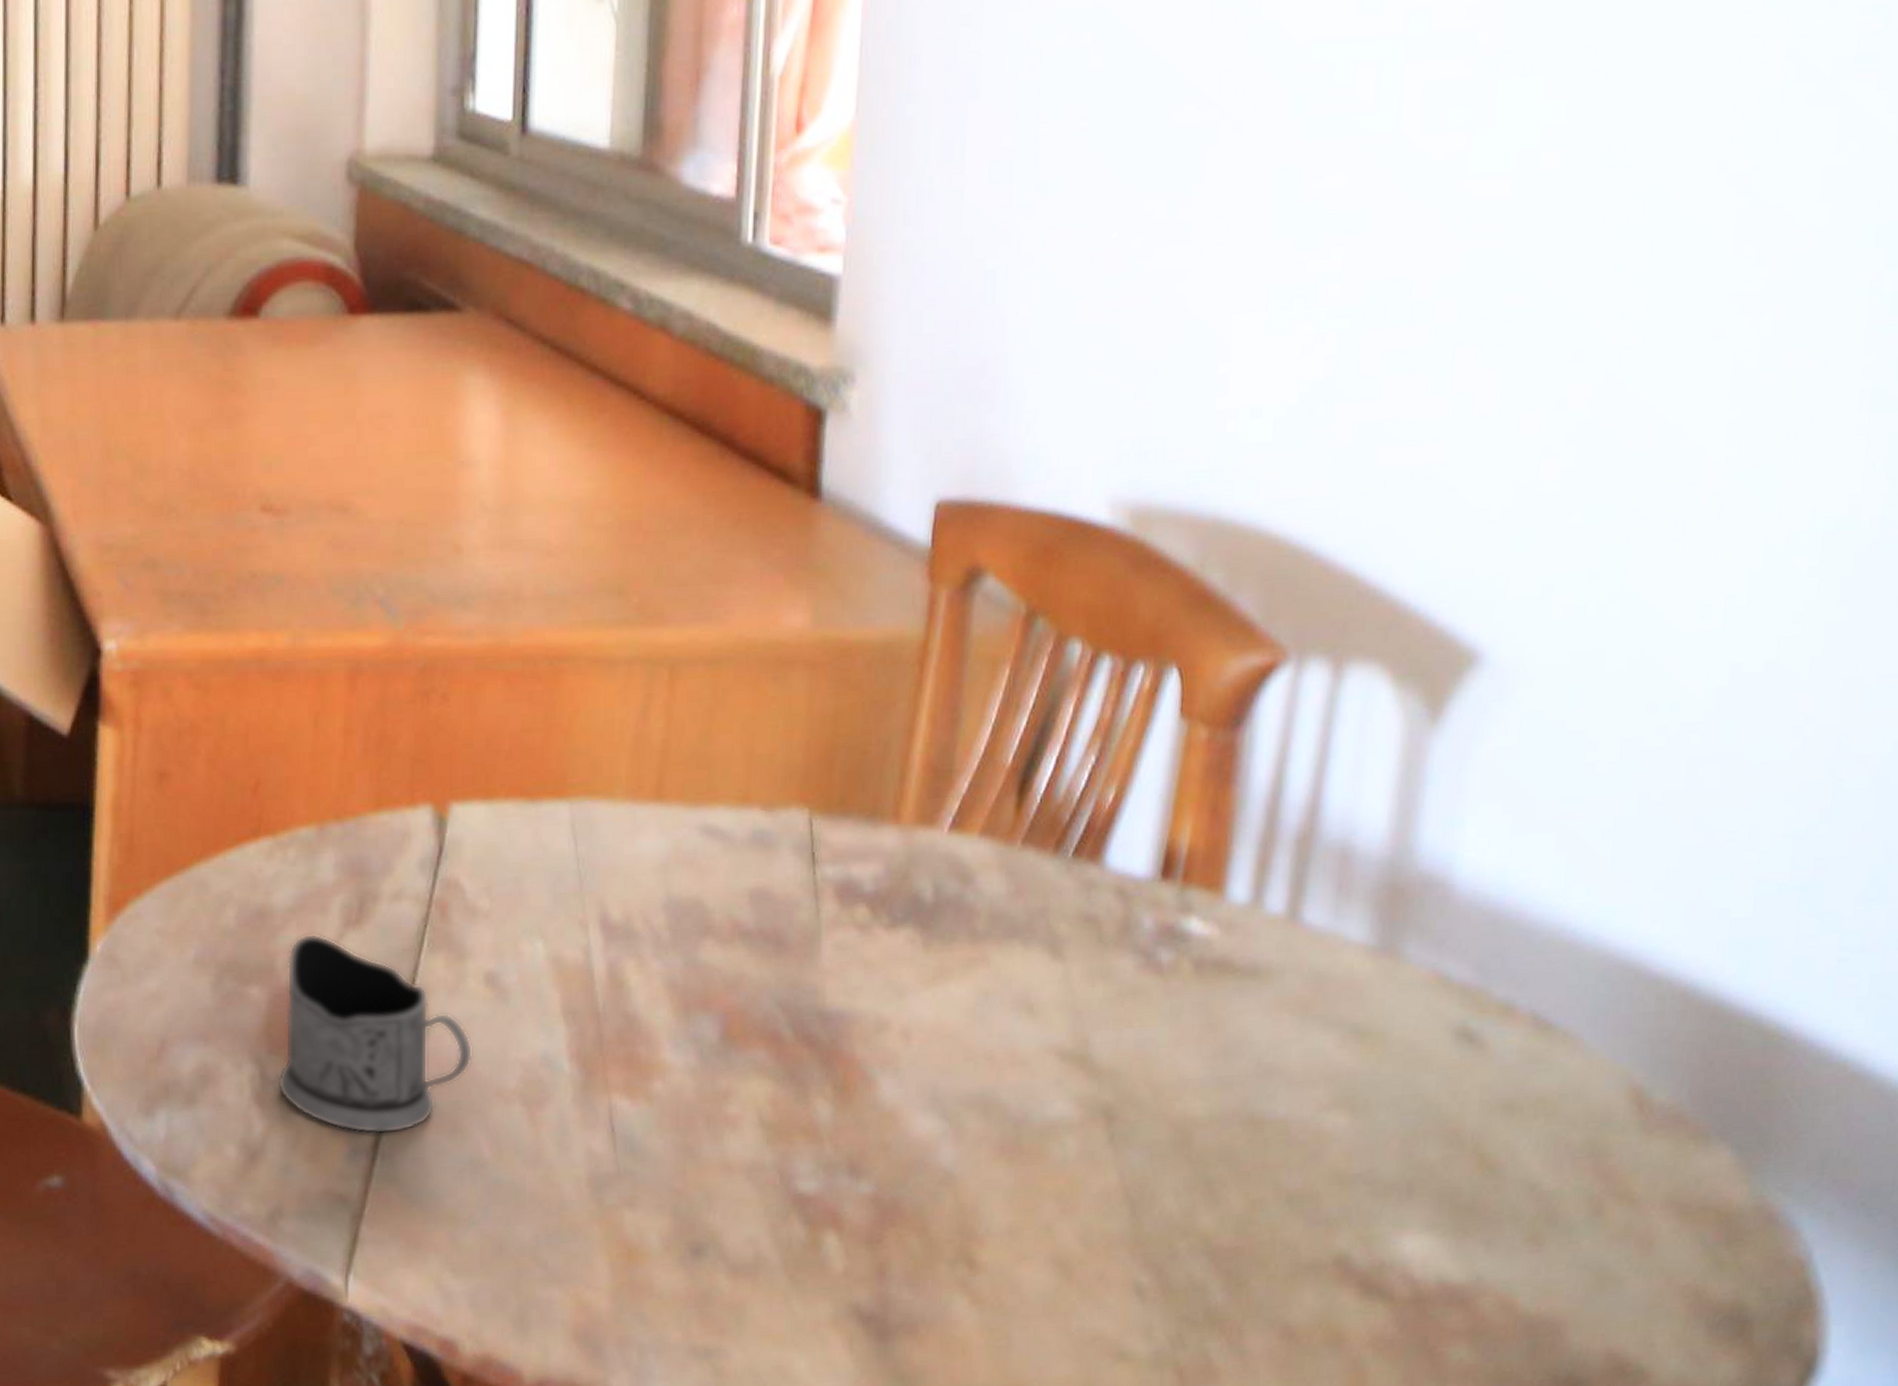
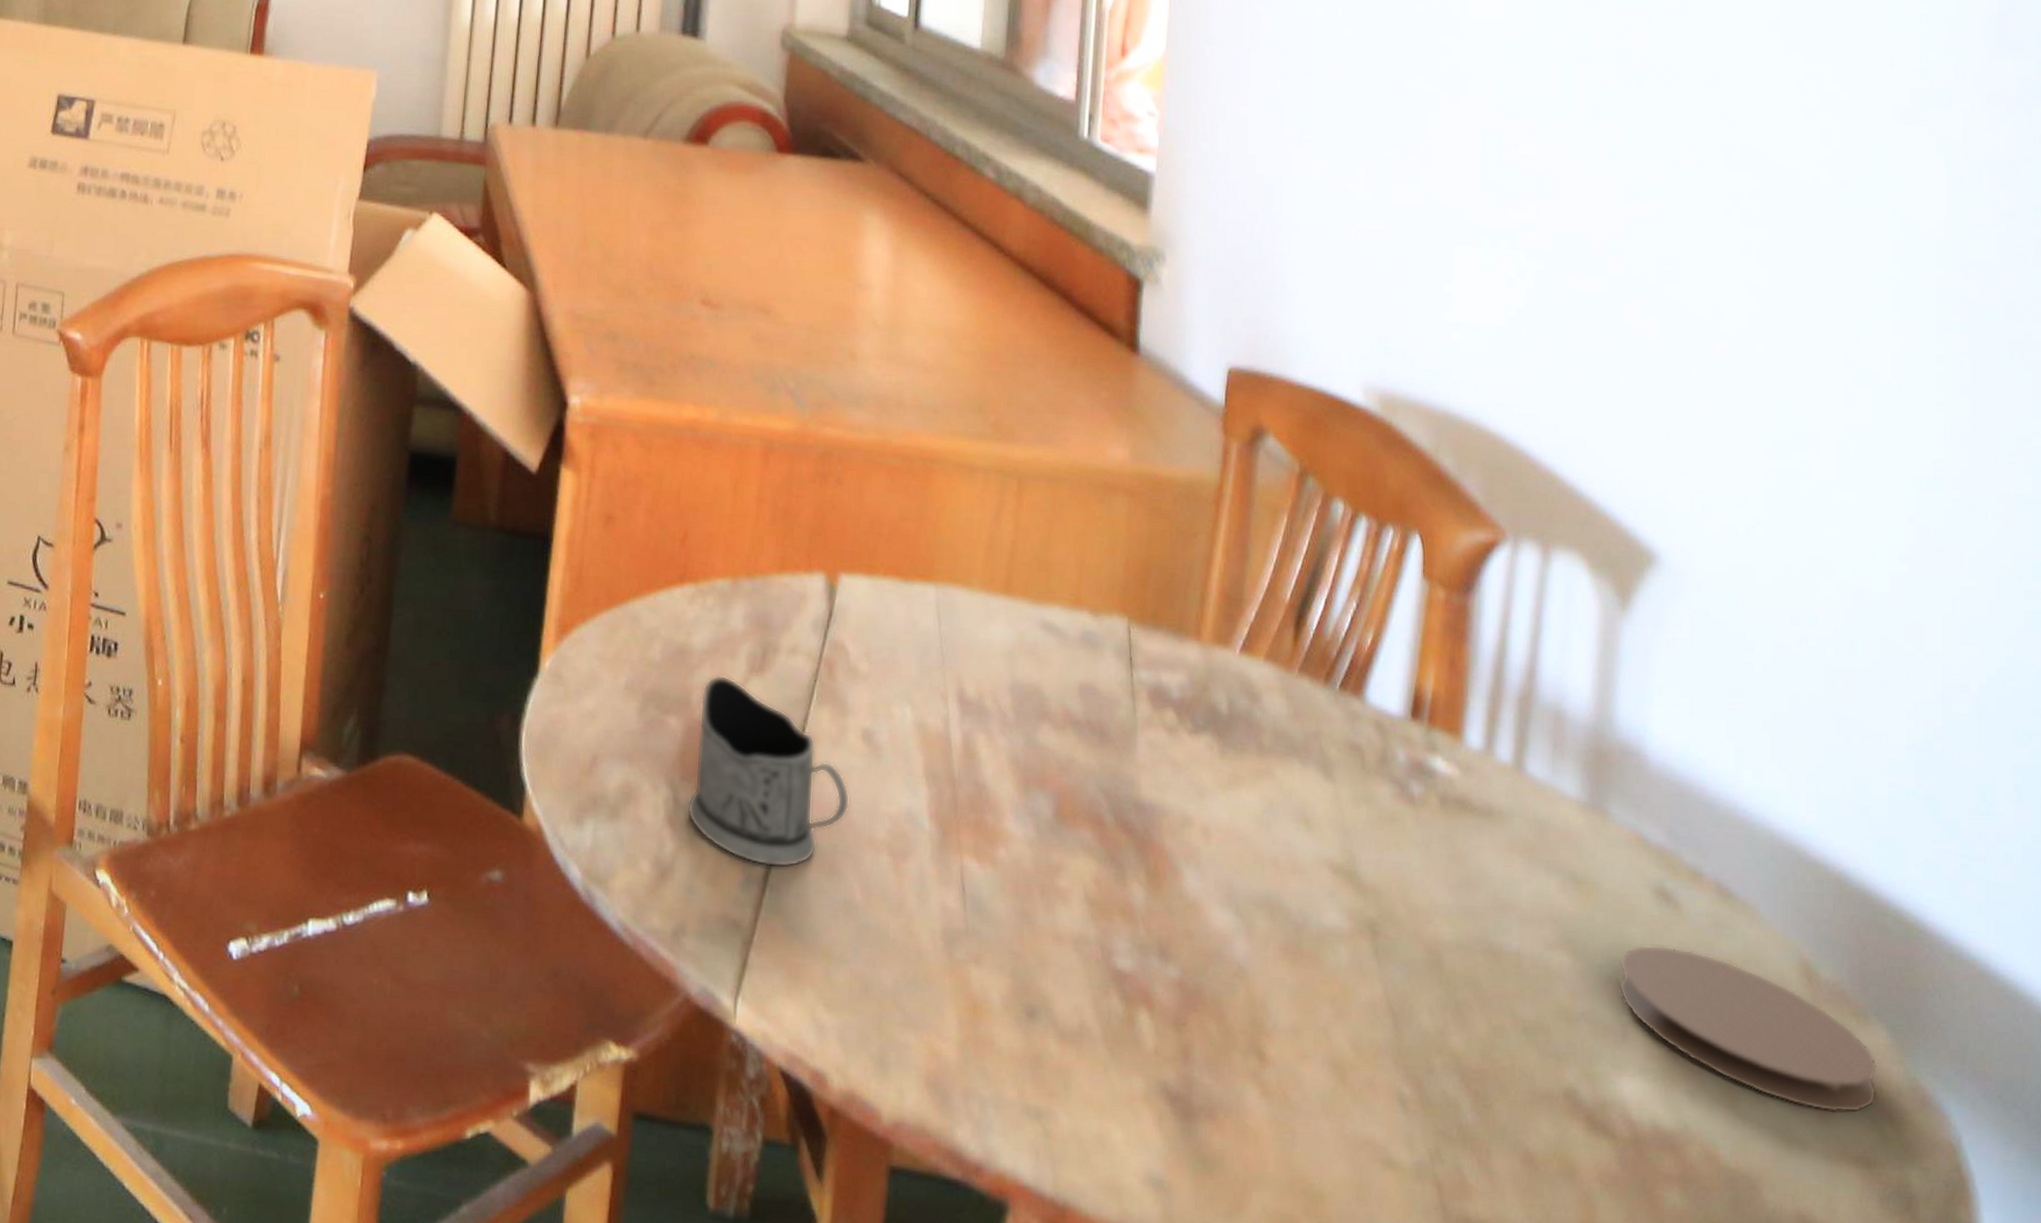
coaster: none [1405,1090,1717,1244] -> present [1618,944,1878,1113]

